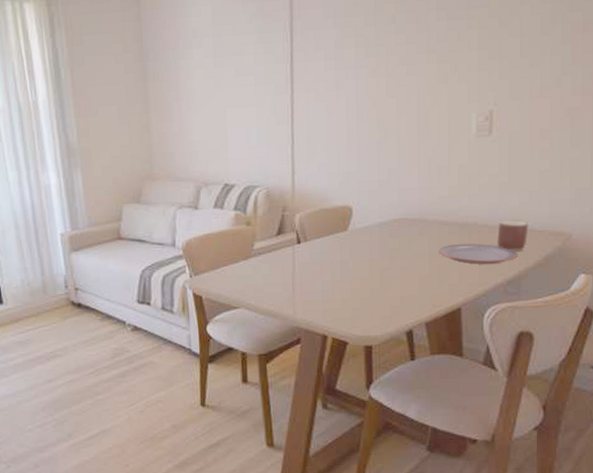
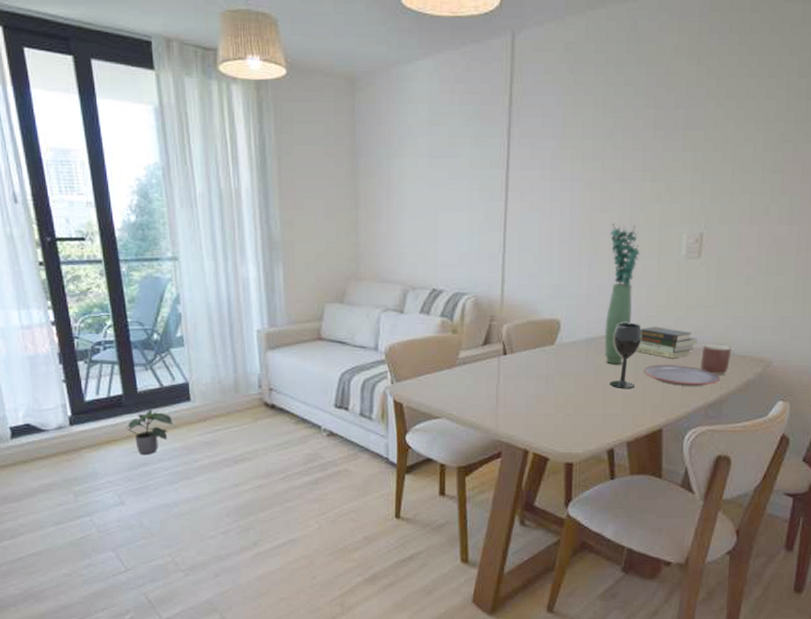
vase: none [397,107,429,247] -> present [604,223,640,365]
wine glass: none [405,204,435,270] -> present [610,323,642,388]
books: none [430,206,492,238] -> present [636,327,697,359]

